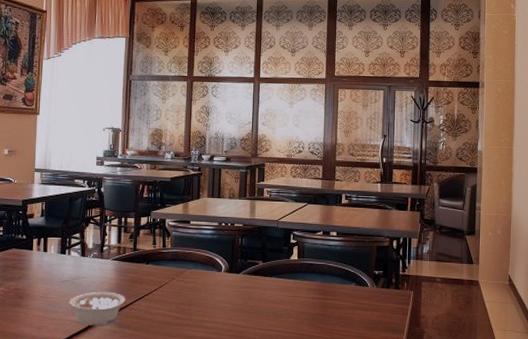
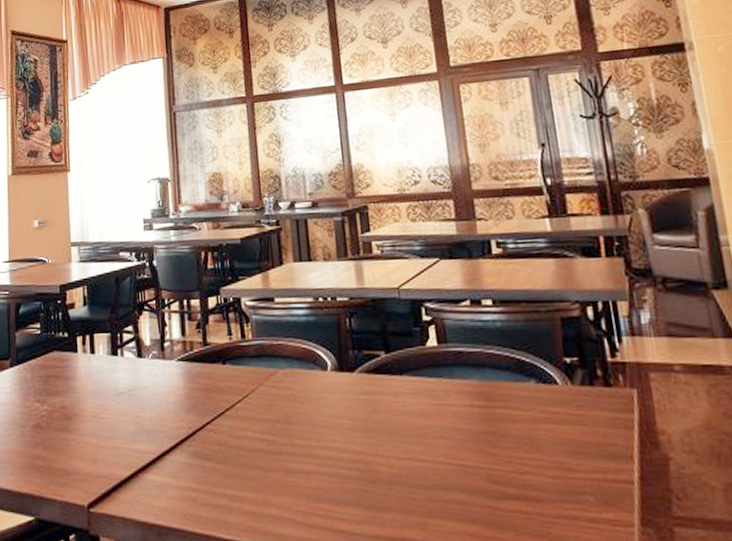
legume: present [69,293,126,326] -> none [129,408,201,457]

